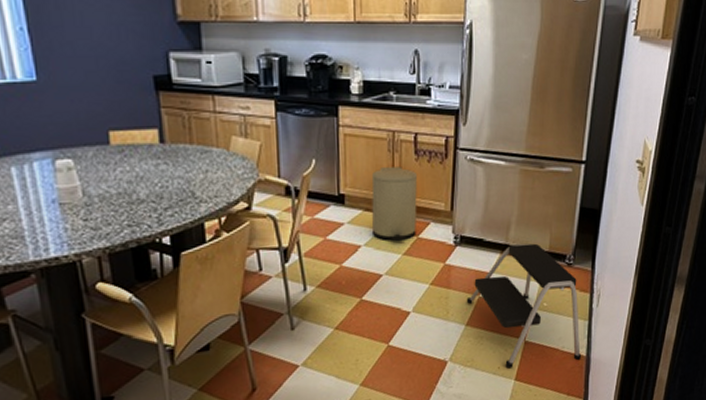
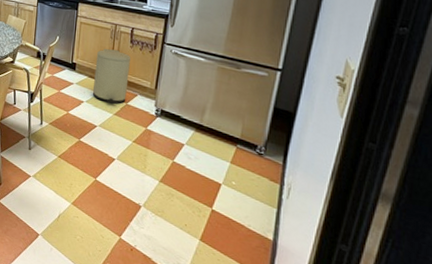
step stool: present [466,243,582,369] -> none [161,126,269,243]

